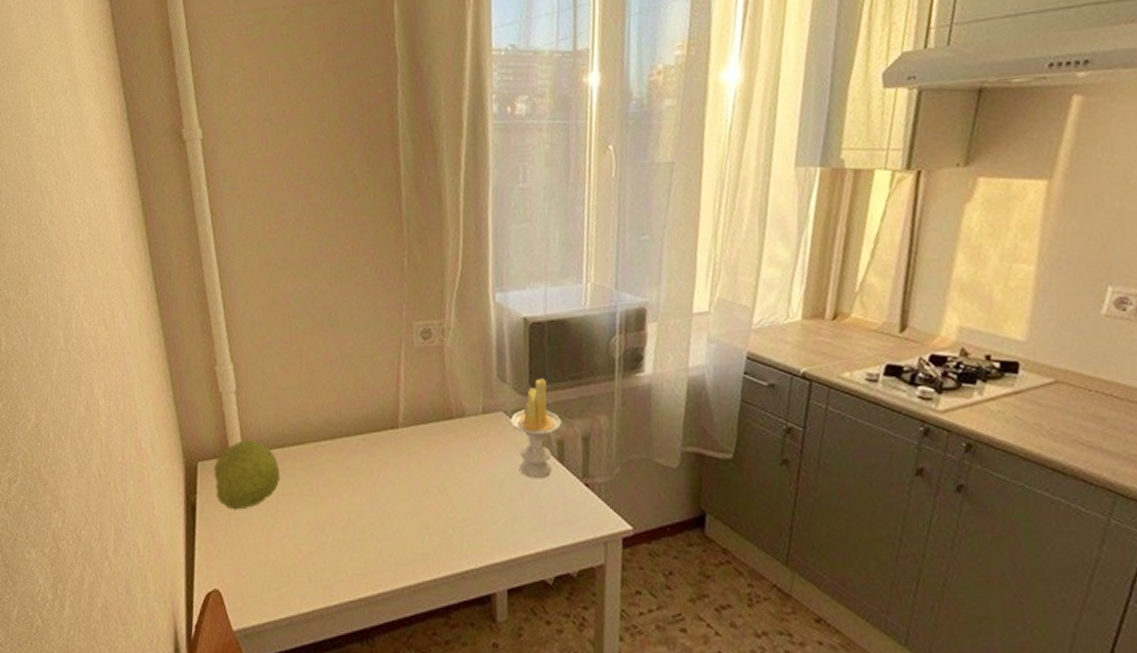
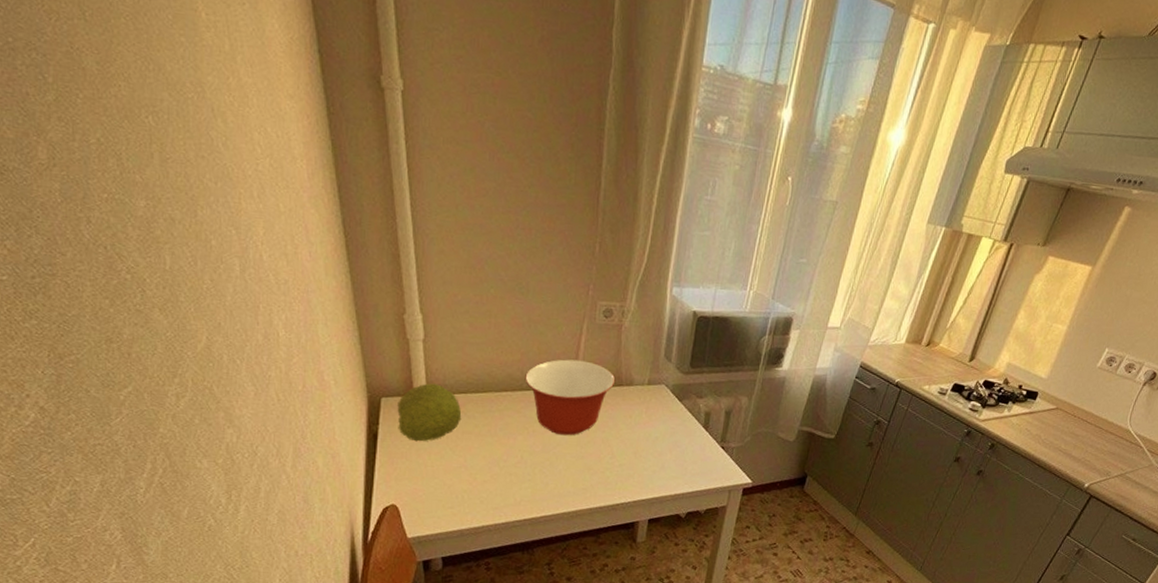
mixing bowl: none [343,393,445,488] -> present [525,359,616,436]
candle: present [511,378,562,478] -> none [670,362,712,439]

